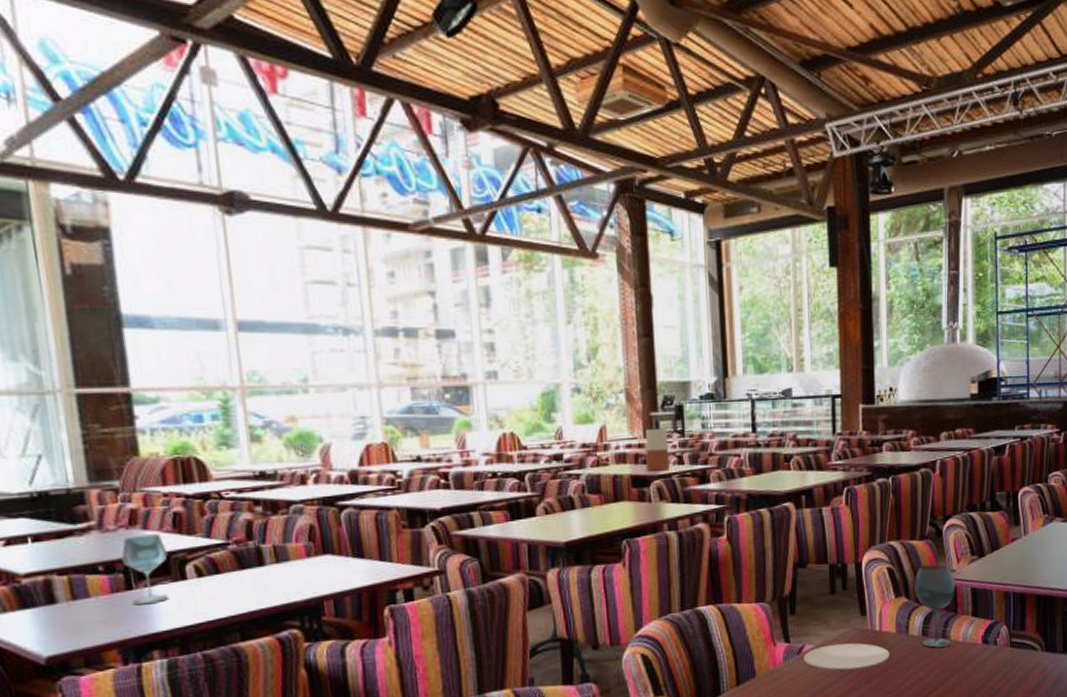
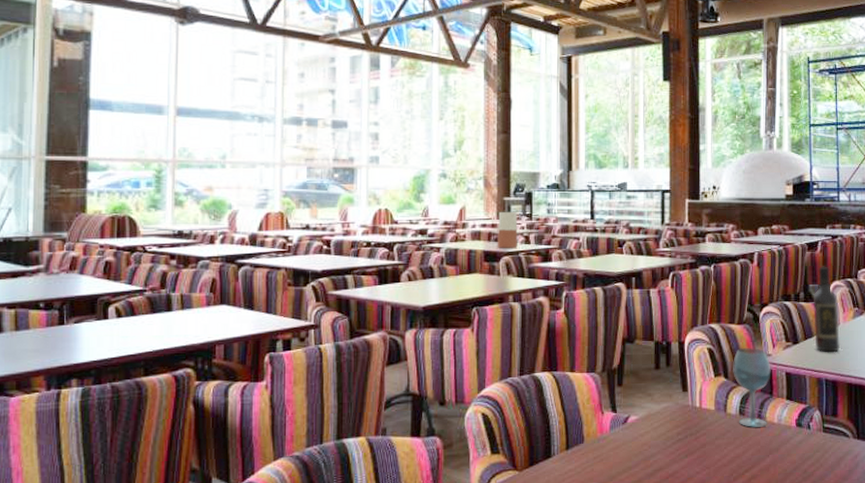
wine glass: present [121,534,169,605] -> none [59,278,96,339]
plate: present [803,643,890,671] -> none [628,416,708,444]
wine bottle: none [1001,472,1029,565] -> present [813,267,841,353]

